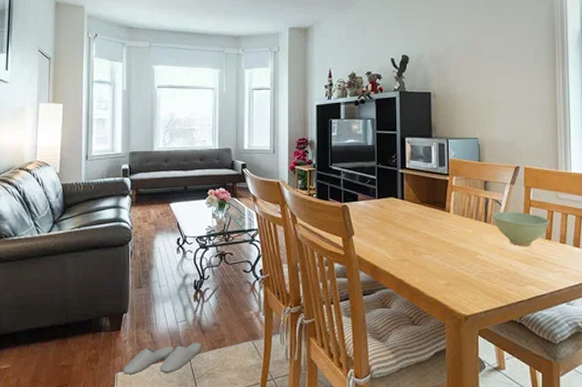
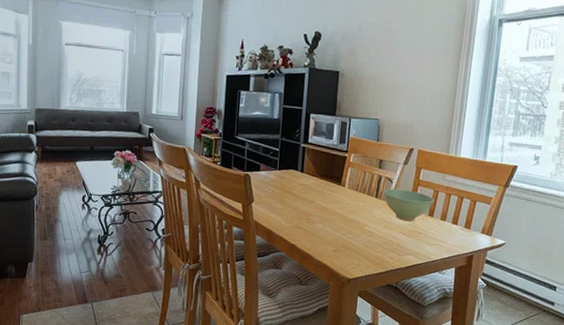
slippers: present [122,342,201,374] -> none [27,290,103,317]

